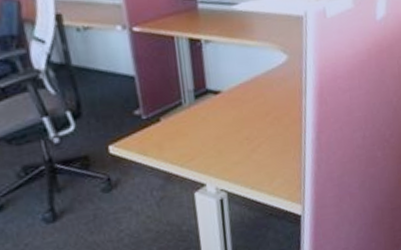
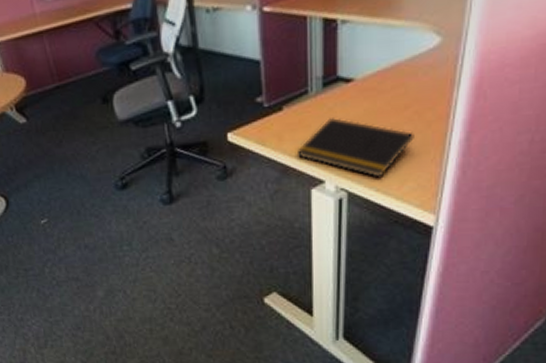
notepad: none [177,126,277,177] -> present [296,118,414,178]

